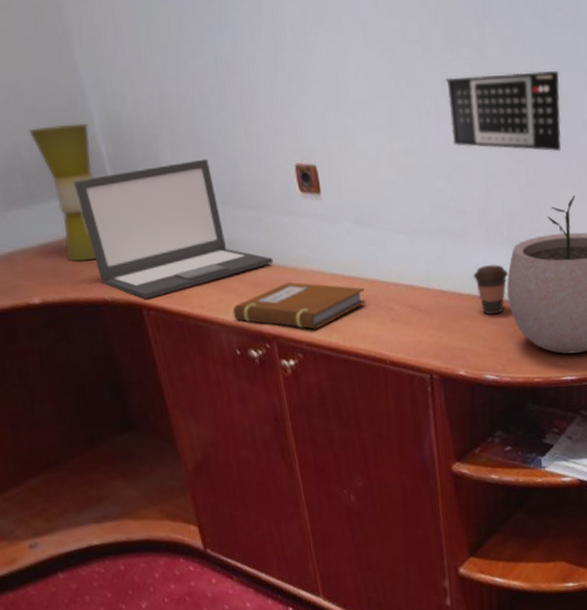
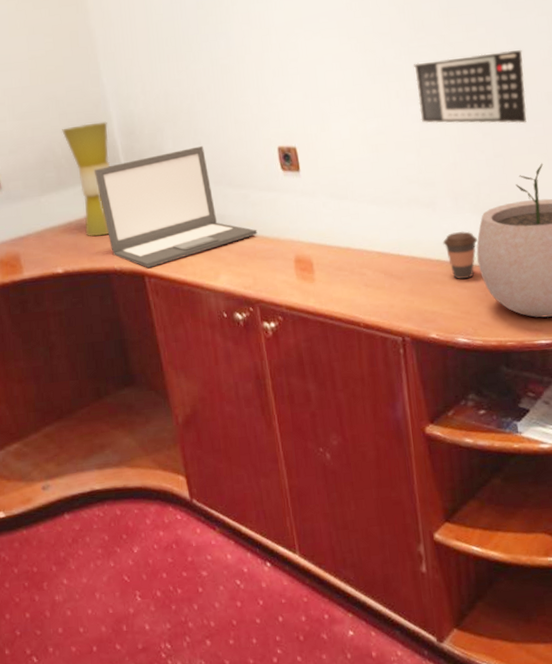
notebook: present [232,281,366,329] -> none [221,250,341,294]

